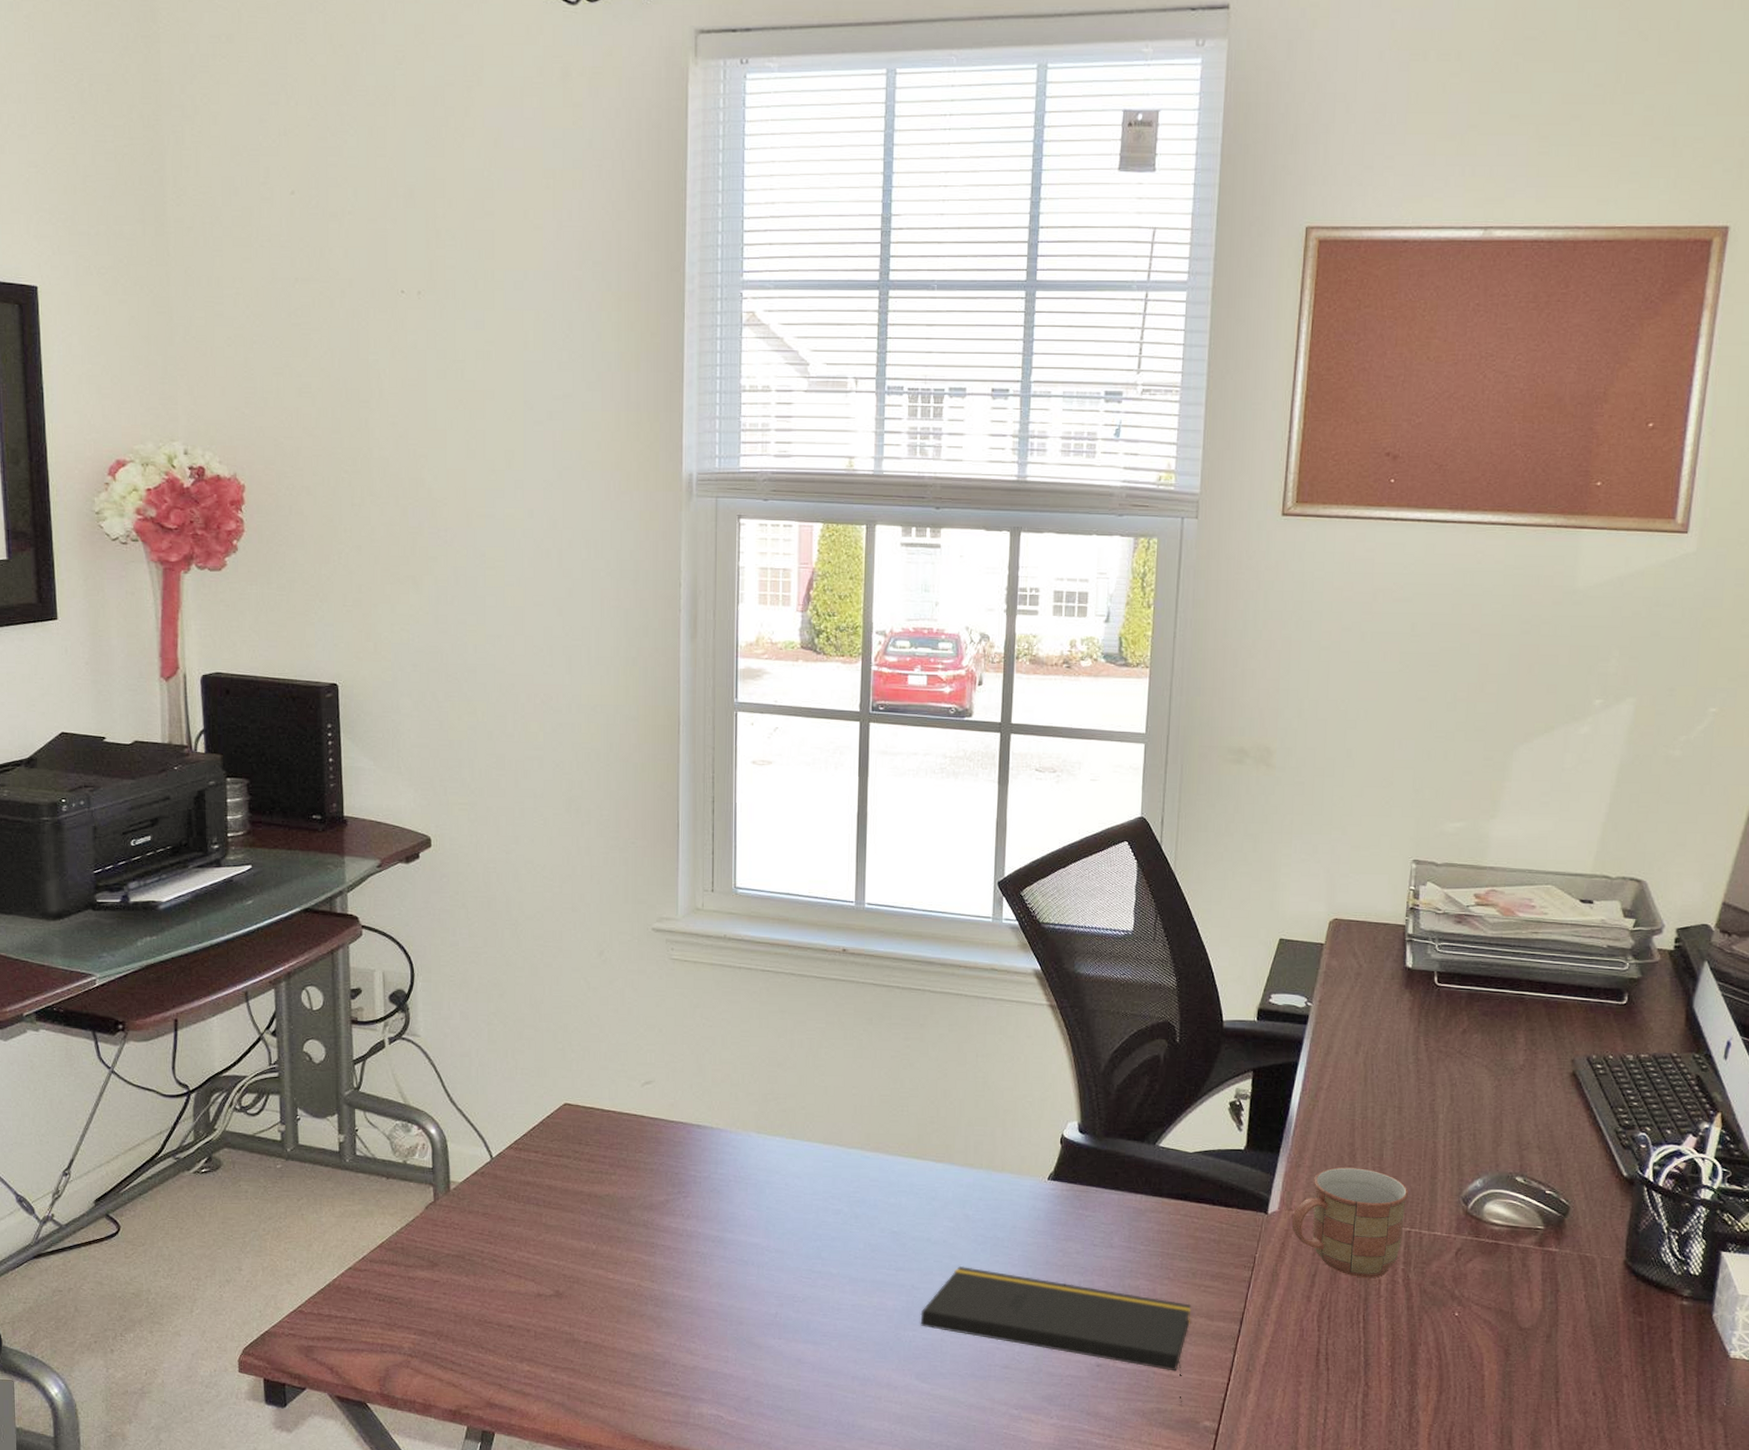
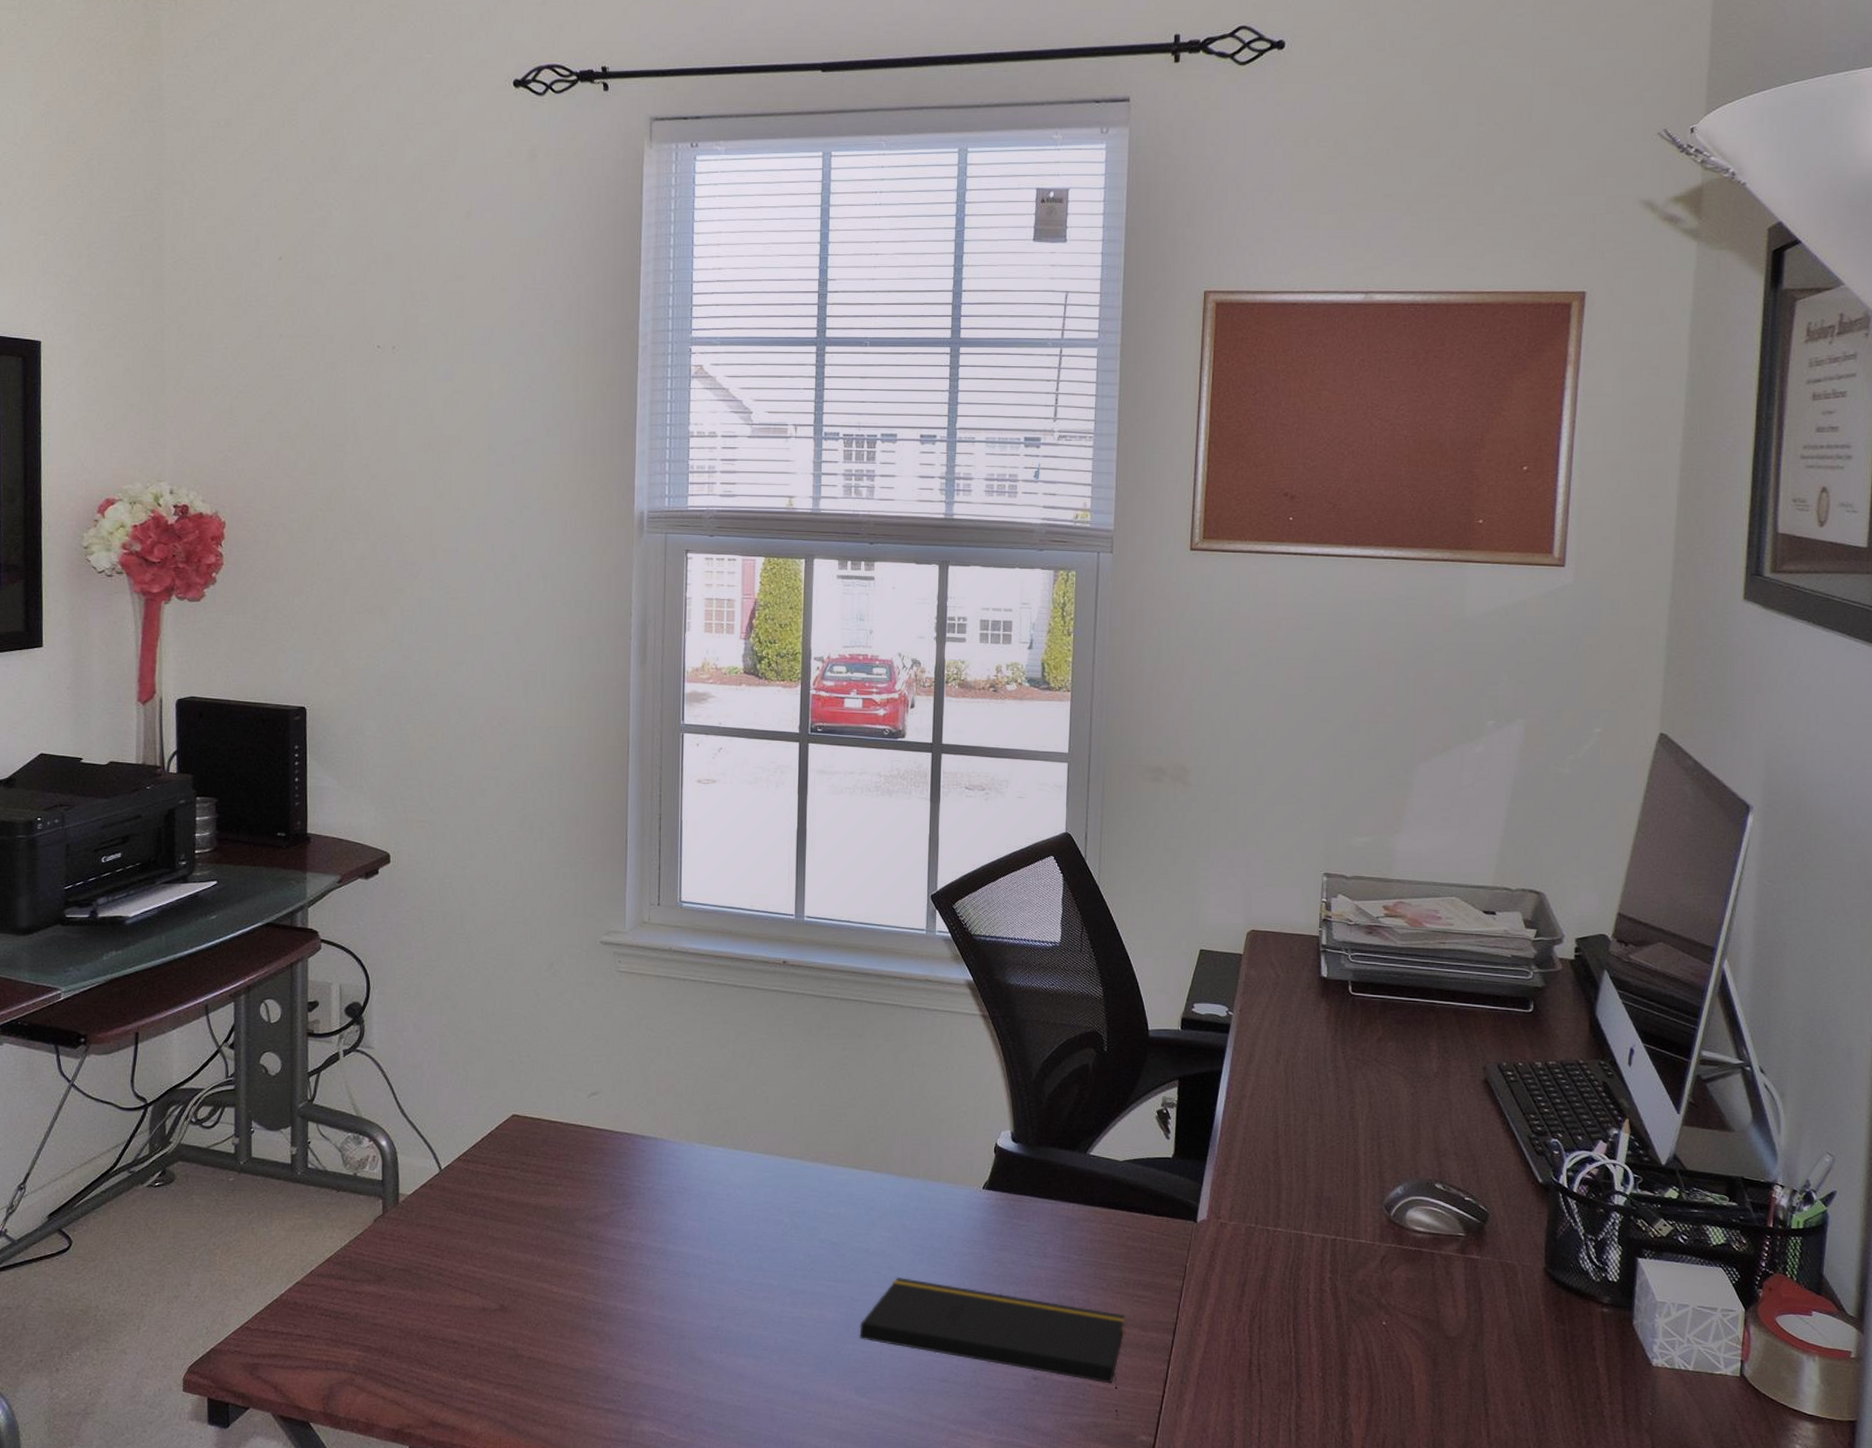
mug: present [1291,1167,1409,1279] -> none [1220,1174,1333,1287]

